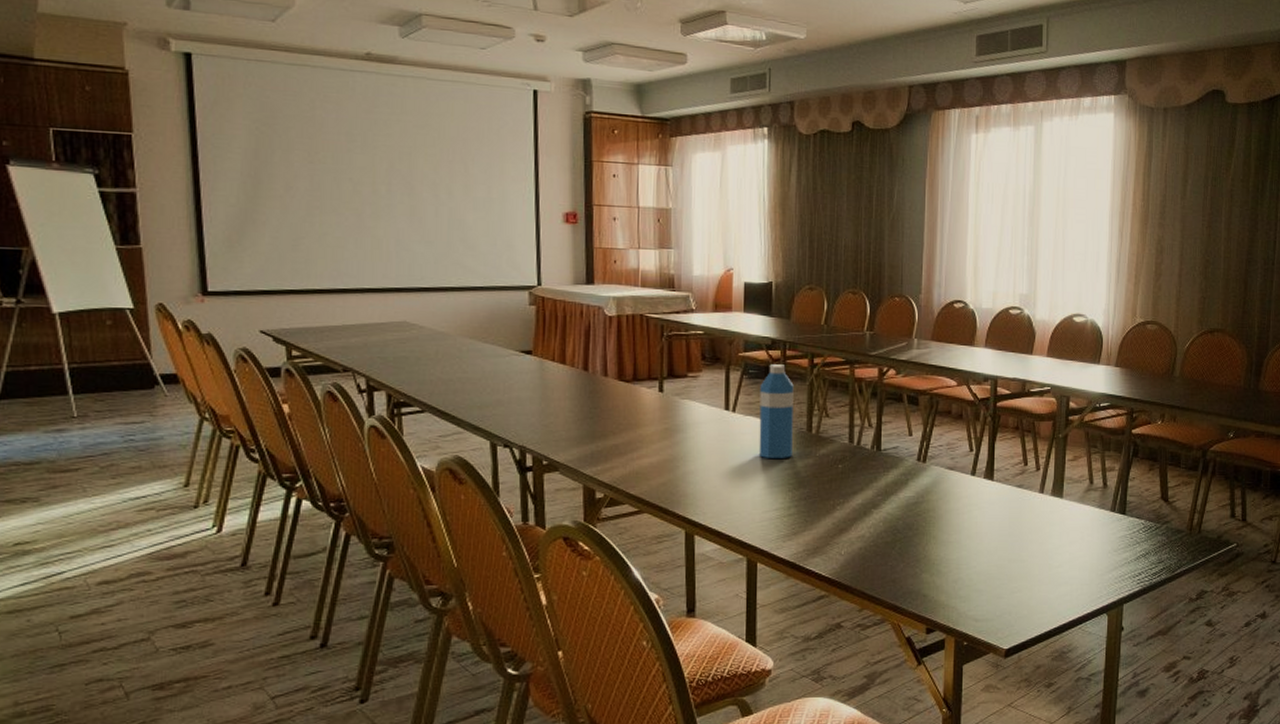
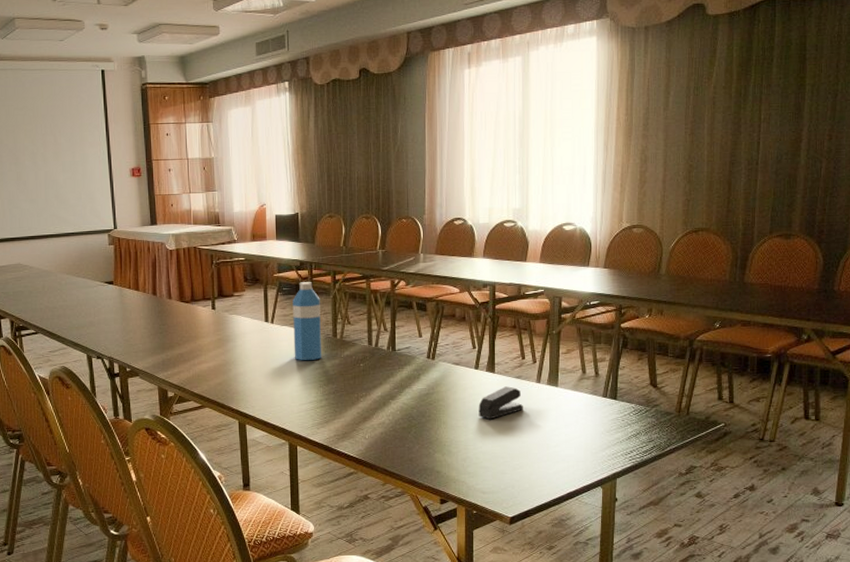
stapler: none [973,496,1024,535] -> present [478,386,523,420]

